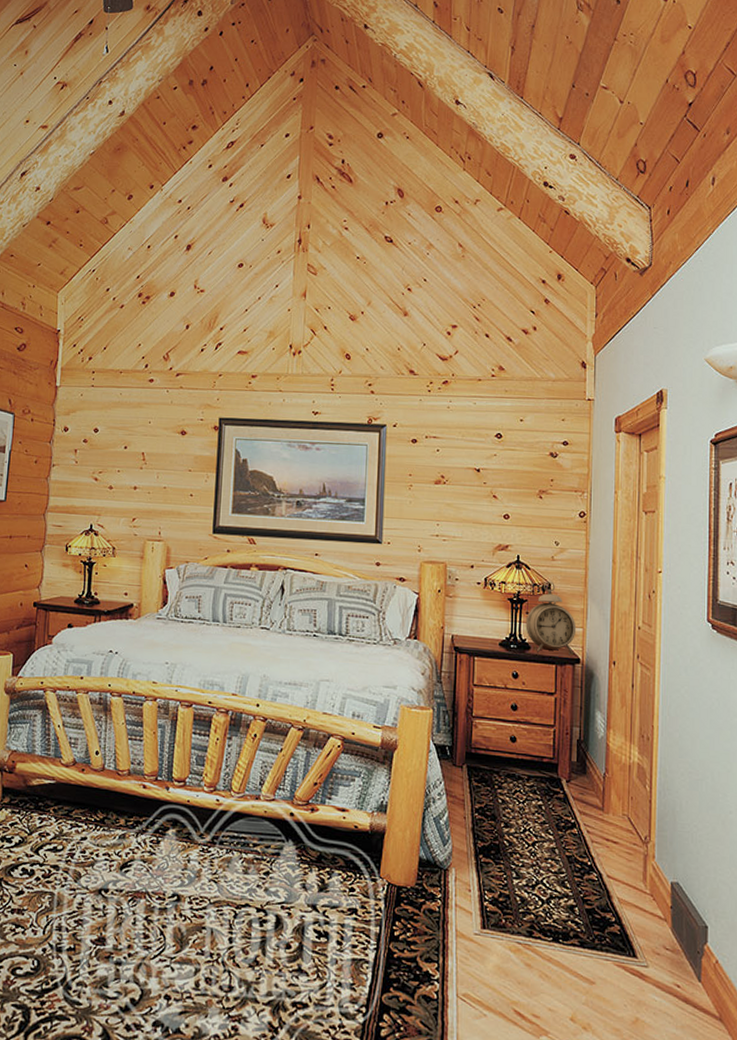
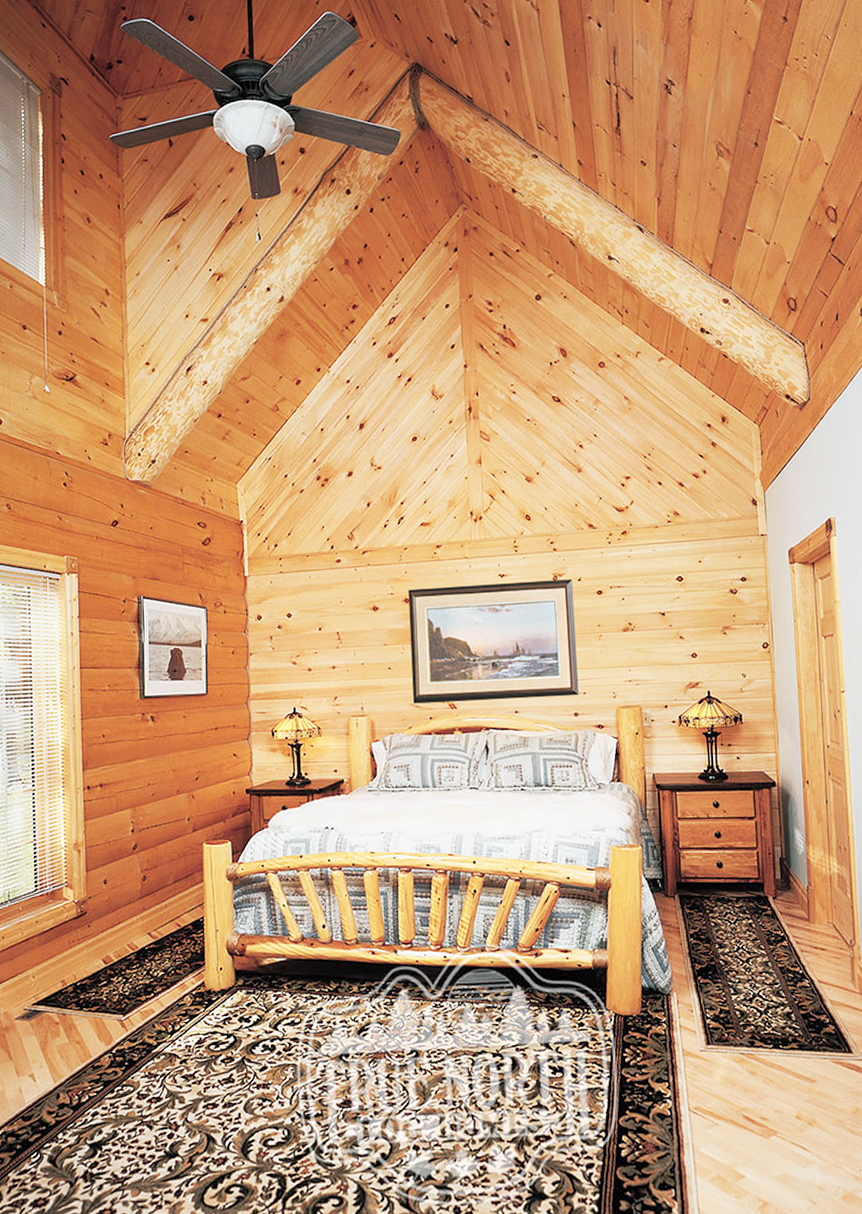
alarm clock: present [525,581,577,654] -> none [721,712,770,781]

